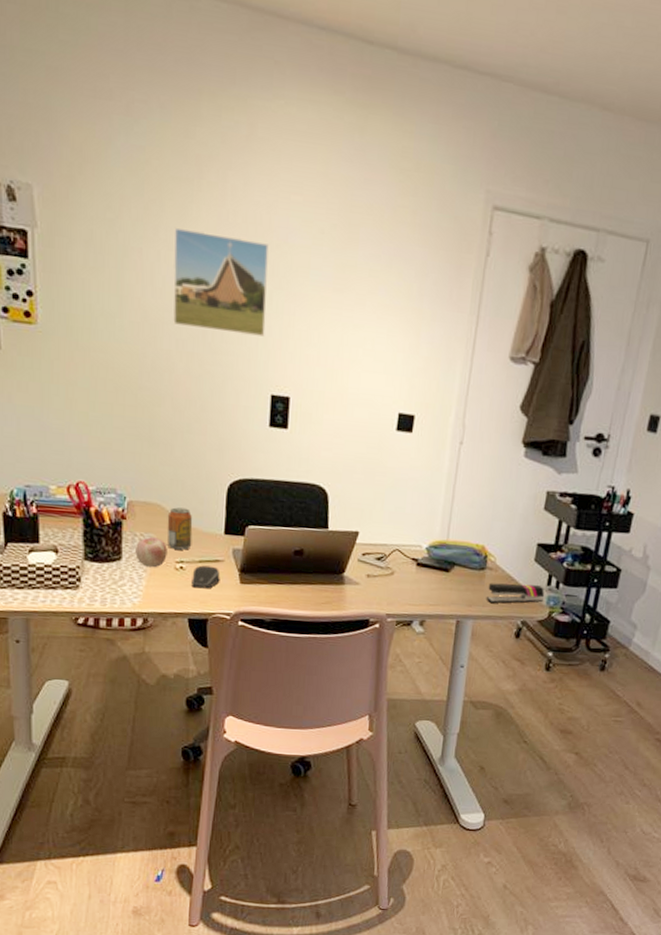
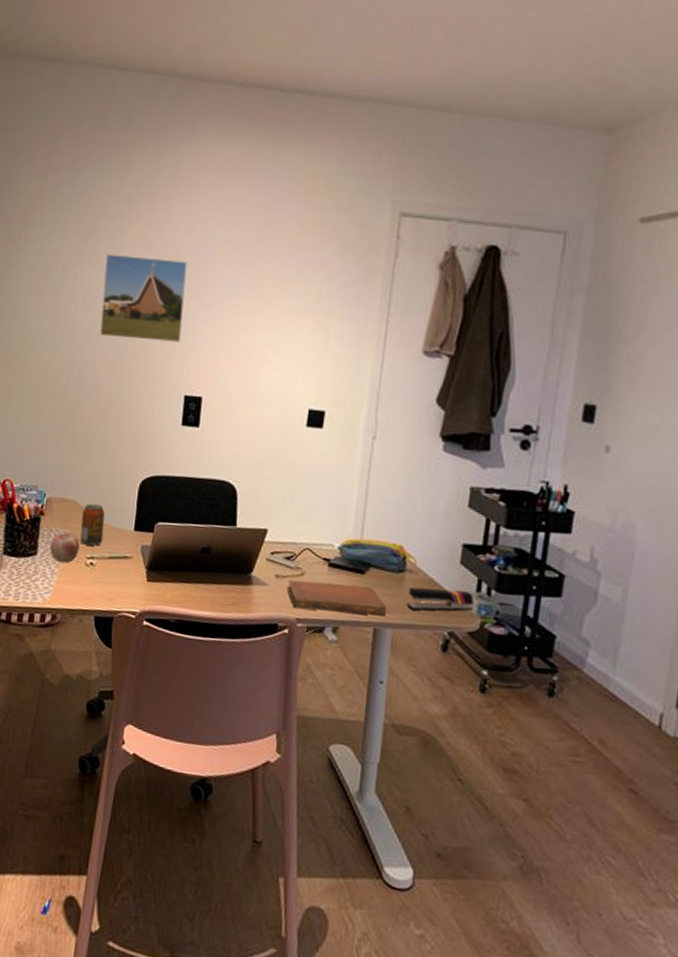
computer mouse: present [192,565,220,589] -> none [100,561,128,586]
notebook: none [377,579,468,609] -> present [286,579,386,616]

